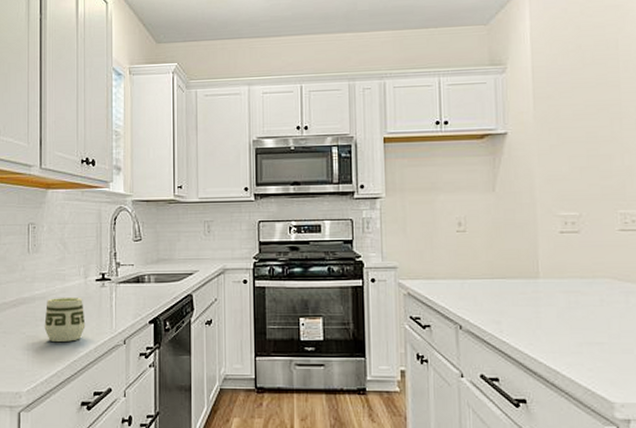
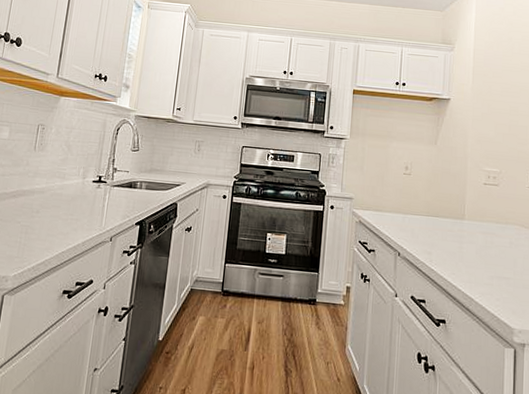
cup: present [44,298,86,342] -> none [39,193,79,234]

